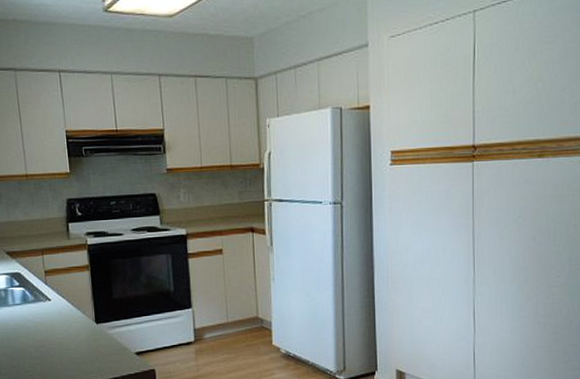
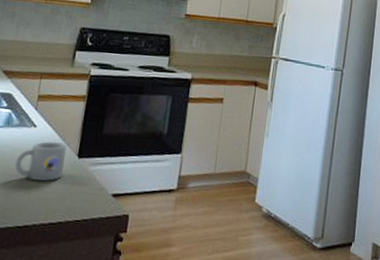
mug: none [41,311,87,349] -> present [14,141,67,181]

